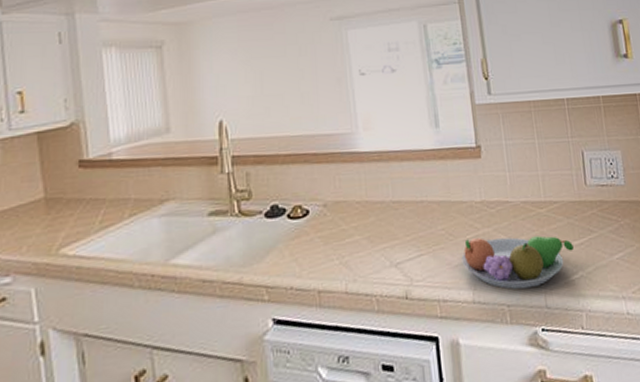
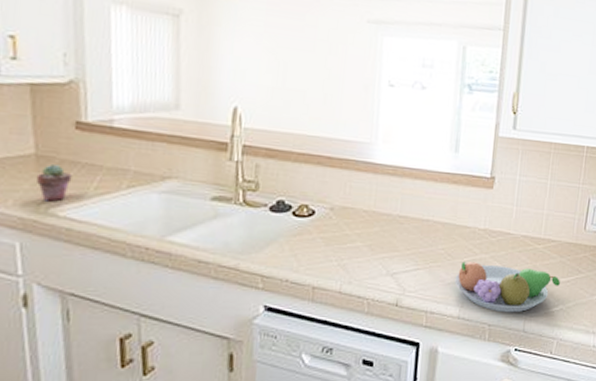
potted succulent: none [46,205,79,243] -> present [35,165,73,202]

